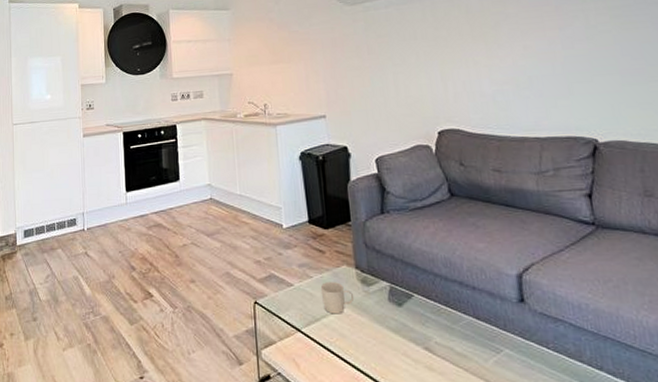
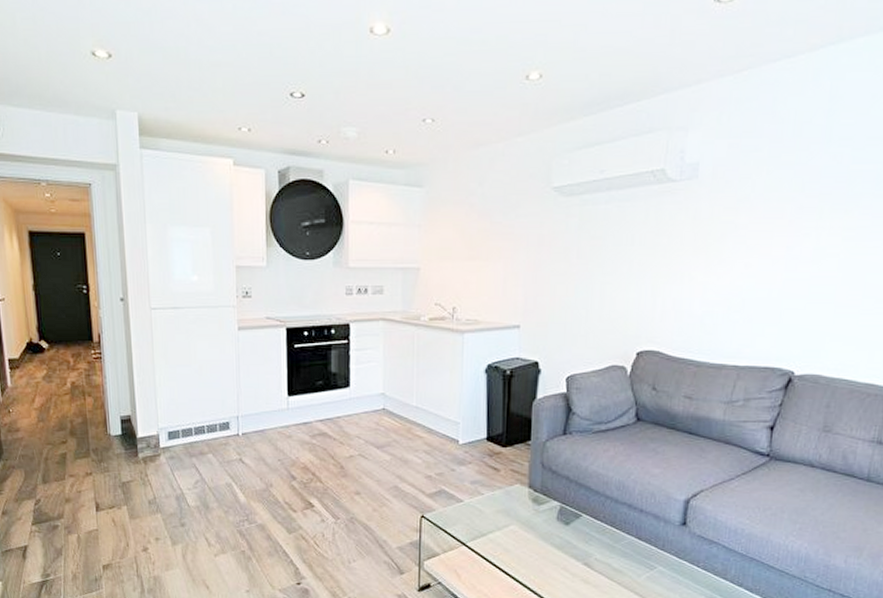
mug: present [320,281,355,314] -> none [490,498,524,531]

